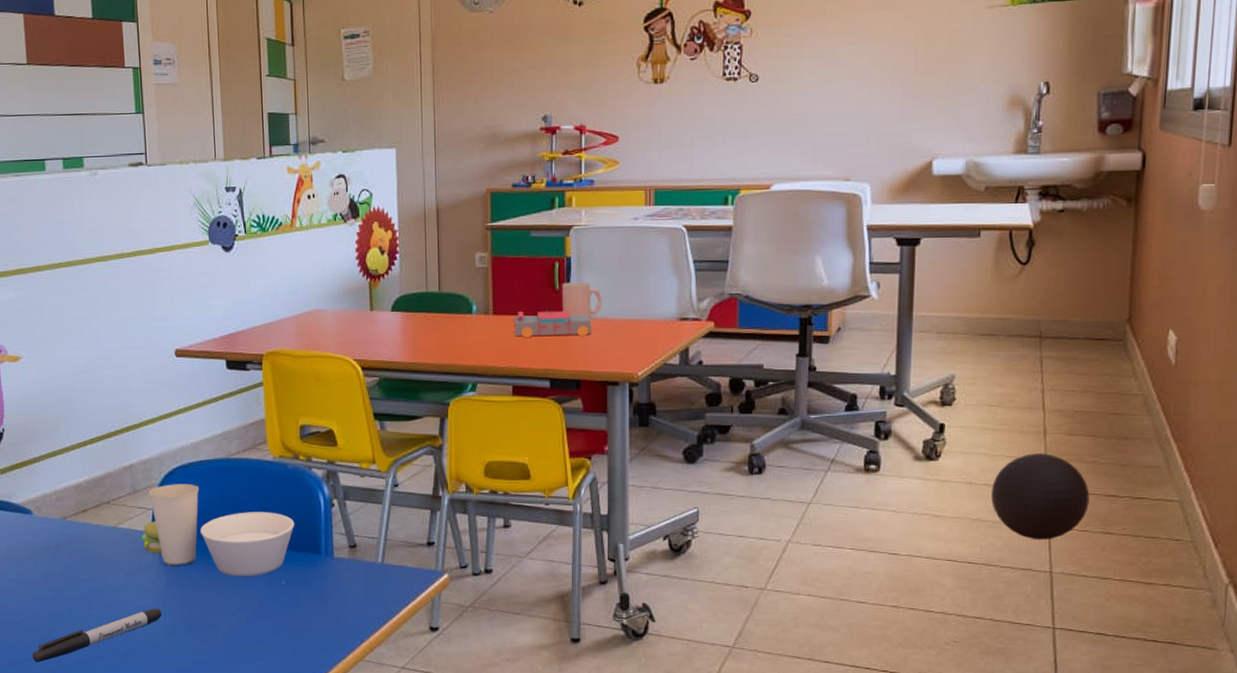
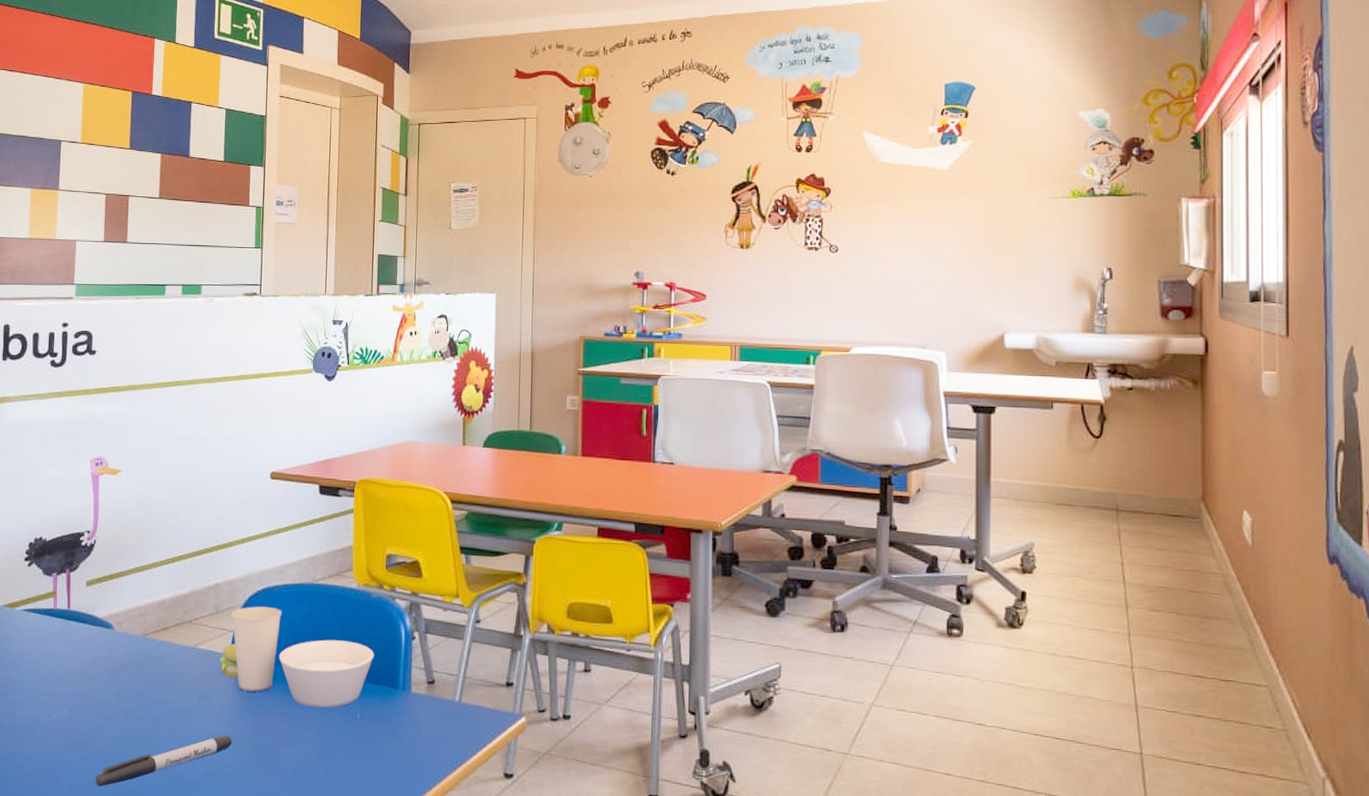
toy car: present [513,310,592,338] -> none [600,455,677,483]
cup: present [562,281,602,319] -> none [649,429,688,466]
ball: present [990,453,1090,540] -> none [1075,627,1176,719]

